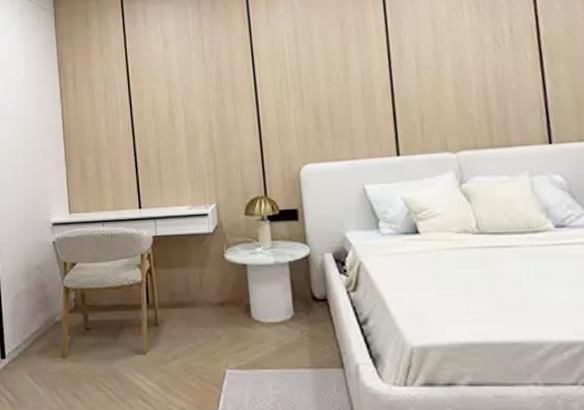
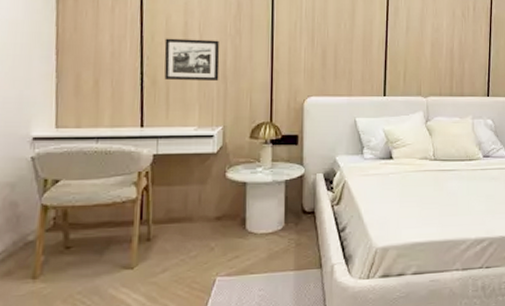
picture frame: none [152,113,207,159] -> present [164,38,220,80]

